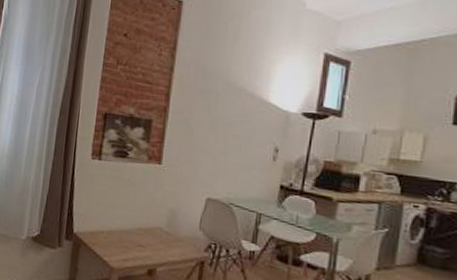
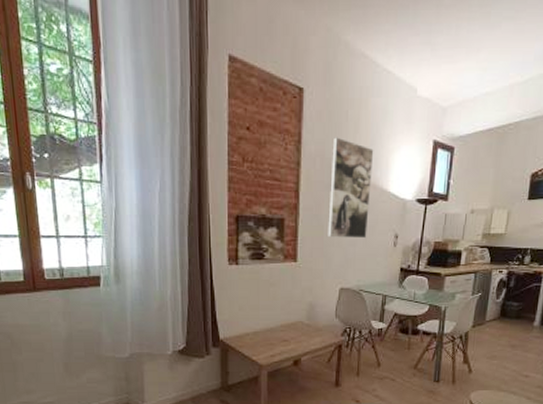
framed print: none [197,46,254,149] -> present [328,137,374,239]

